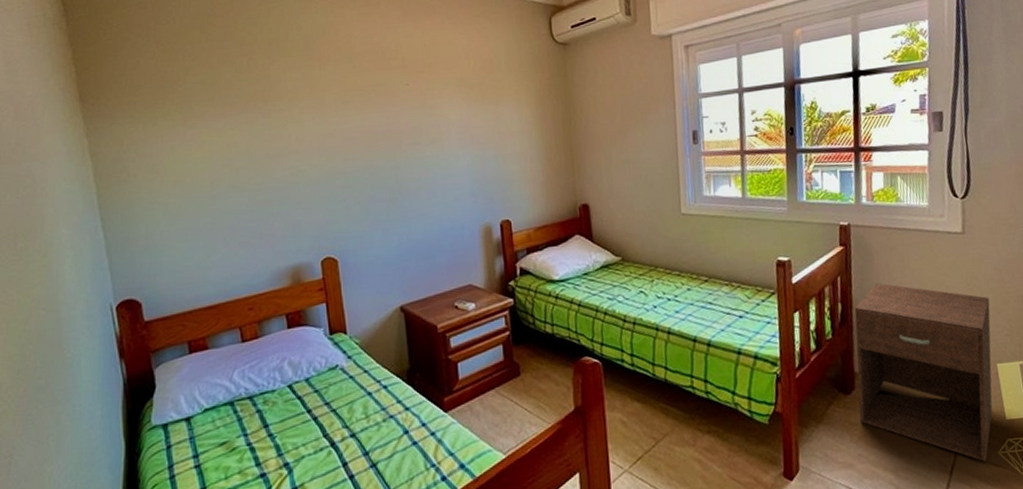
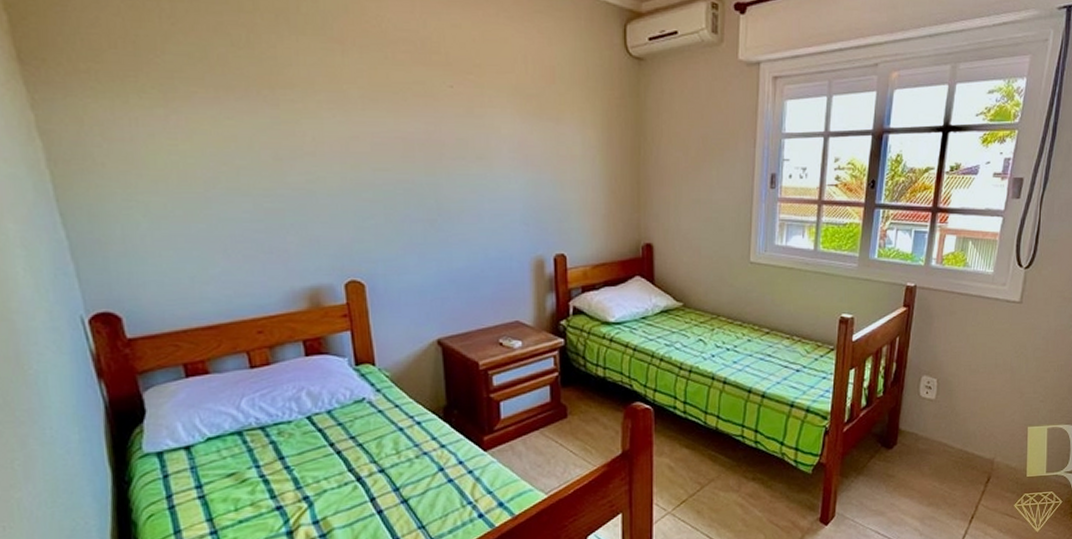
nightstand: present [854,283,993,461] -> none [897,346,1033,513]

